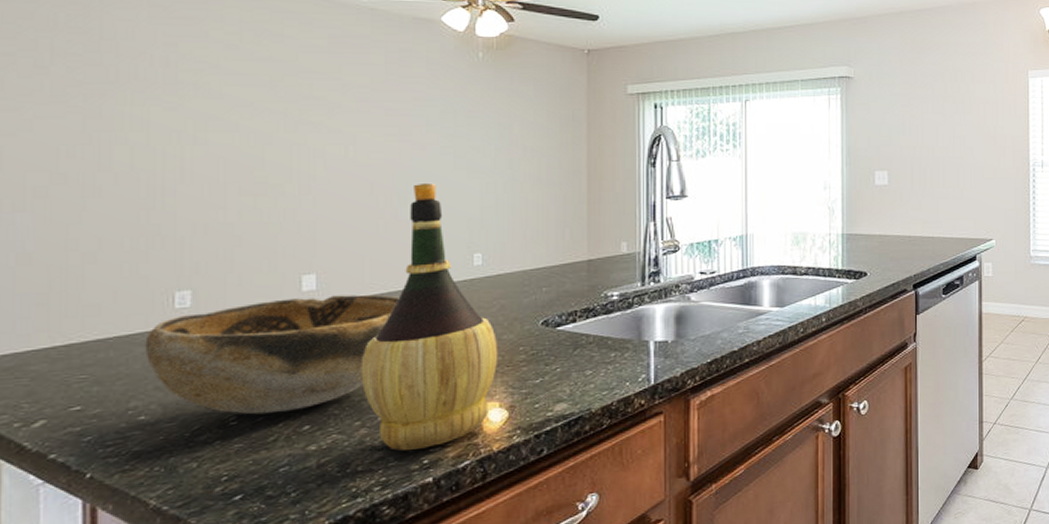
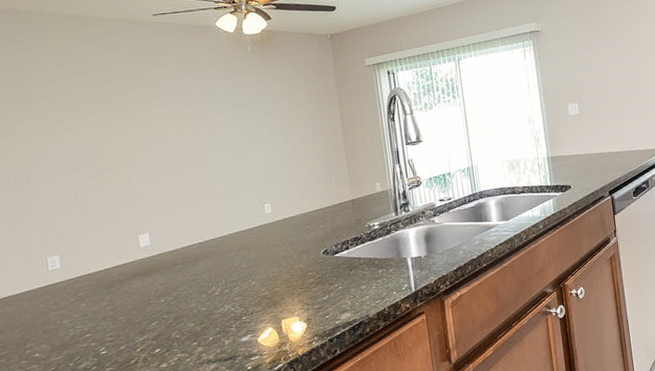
decorative bowl: present [145,294,400,415] -> none [31,243,213,345]
wine bottle: present [361,182,498,451] -> none [191,153,294,362]

